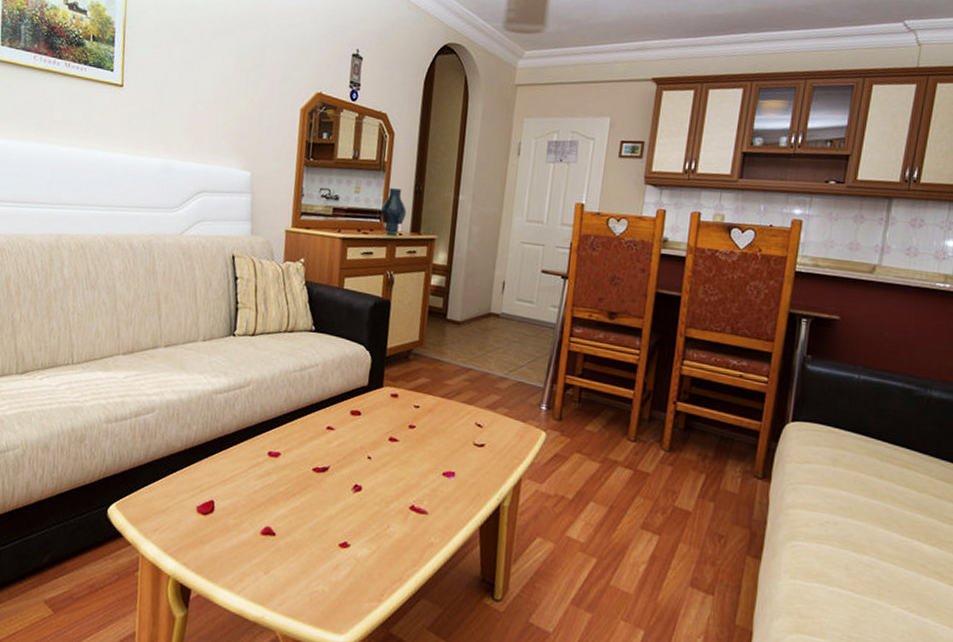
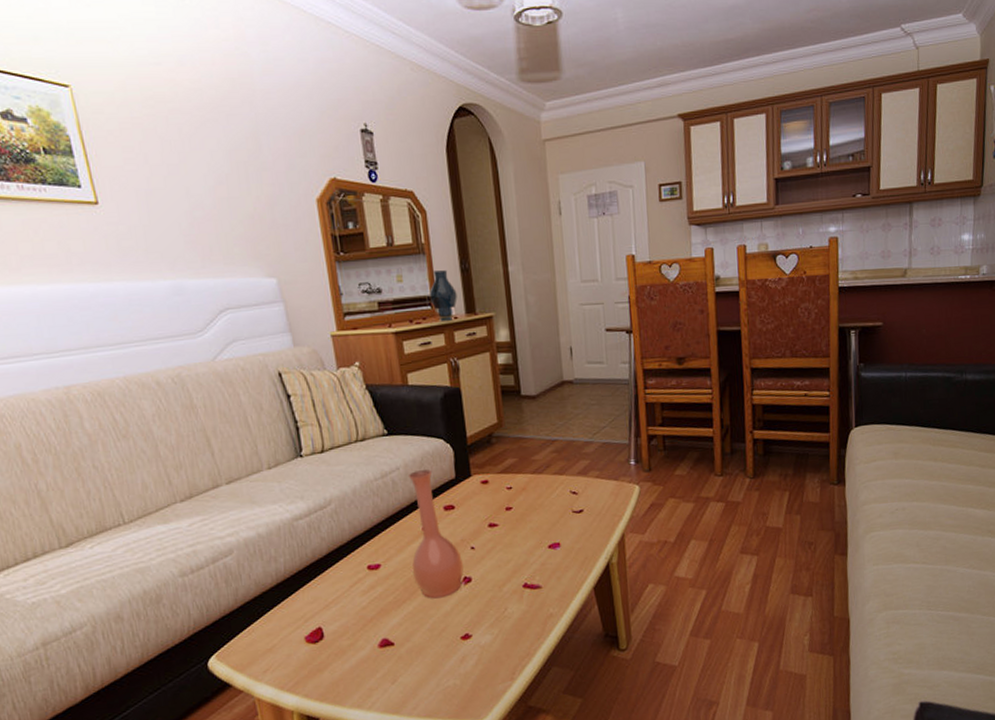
vase: none [307,371,357,501] -> present [408,469,464,599]

